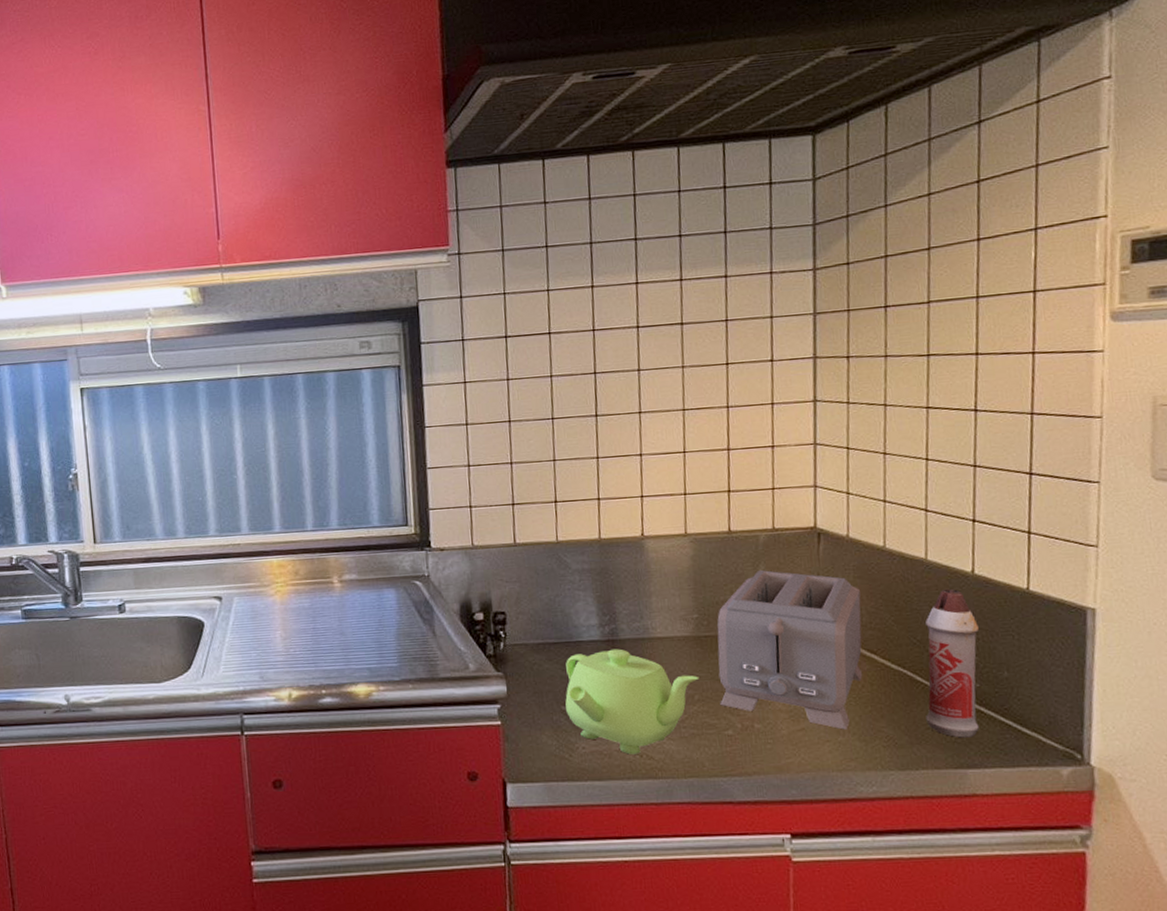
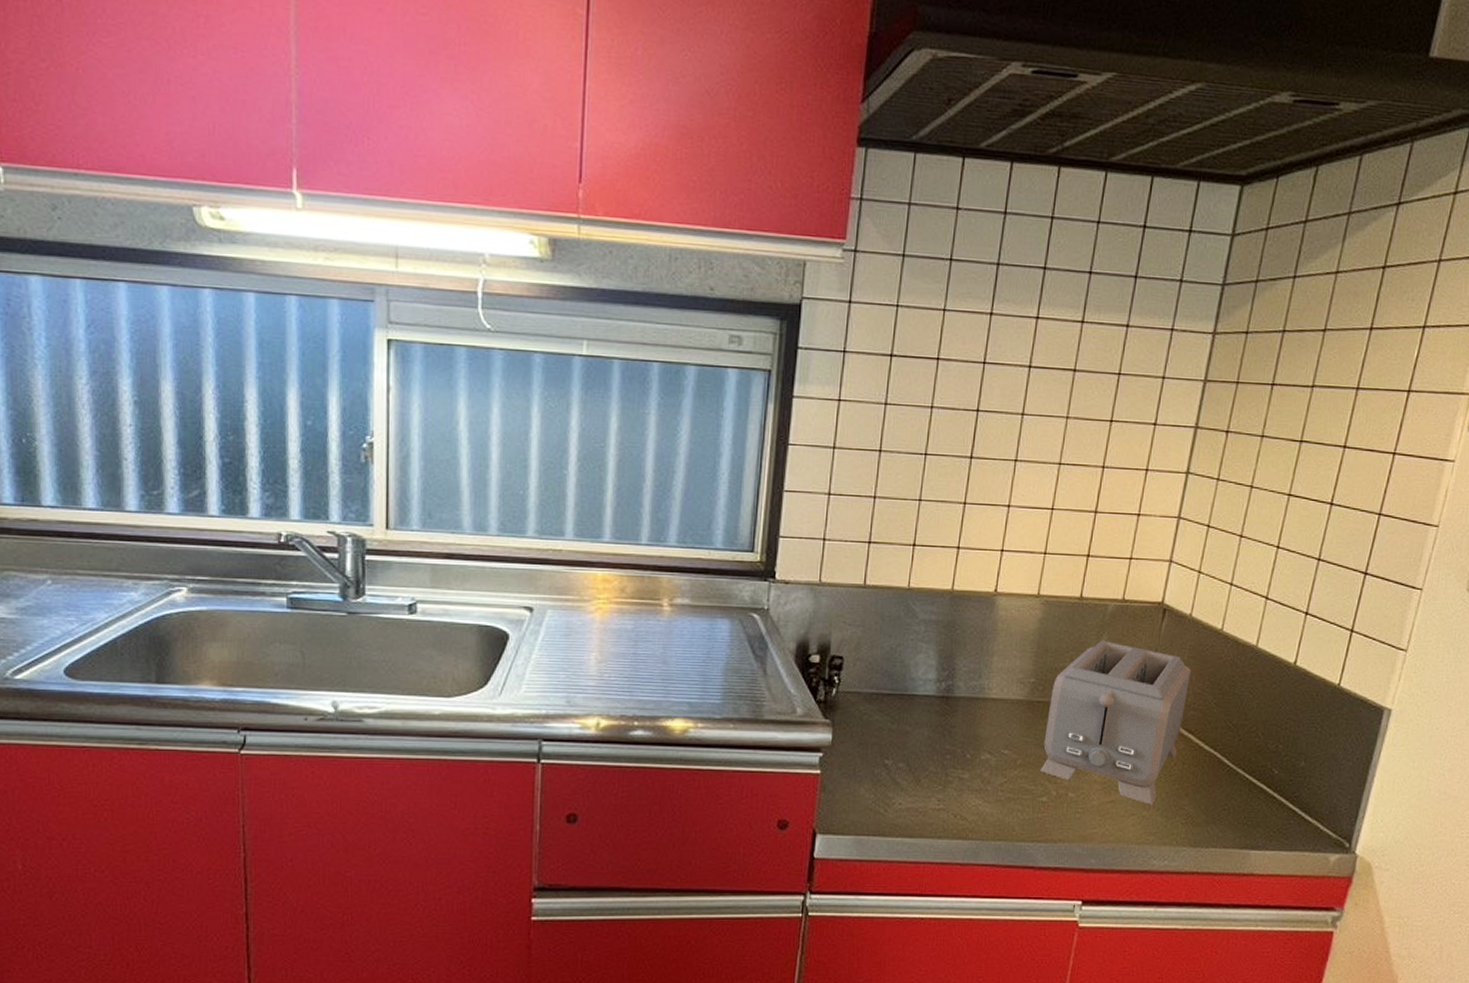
teapot: present [565,649,700,755] -> none [889,706,1025,814]
spray bottle: present [926,588,980,738] -> none [1225,677,1290,821]

